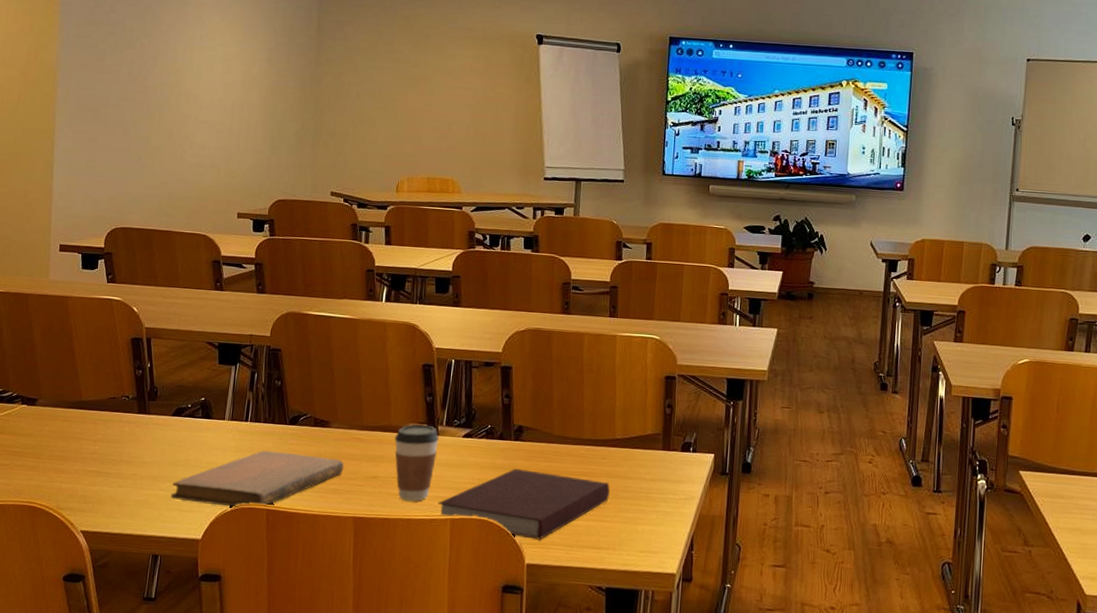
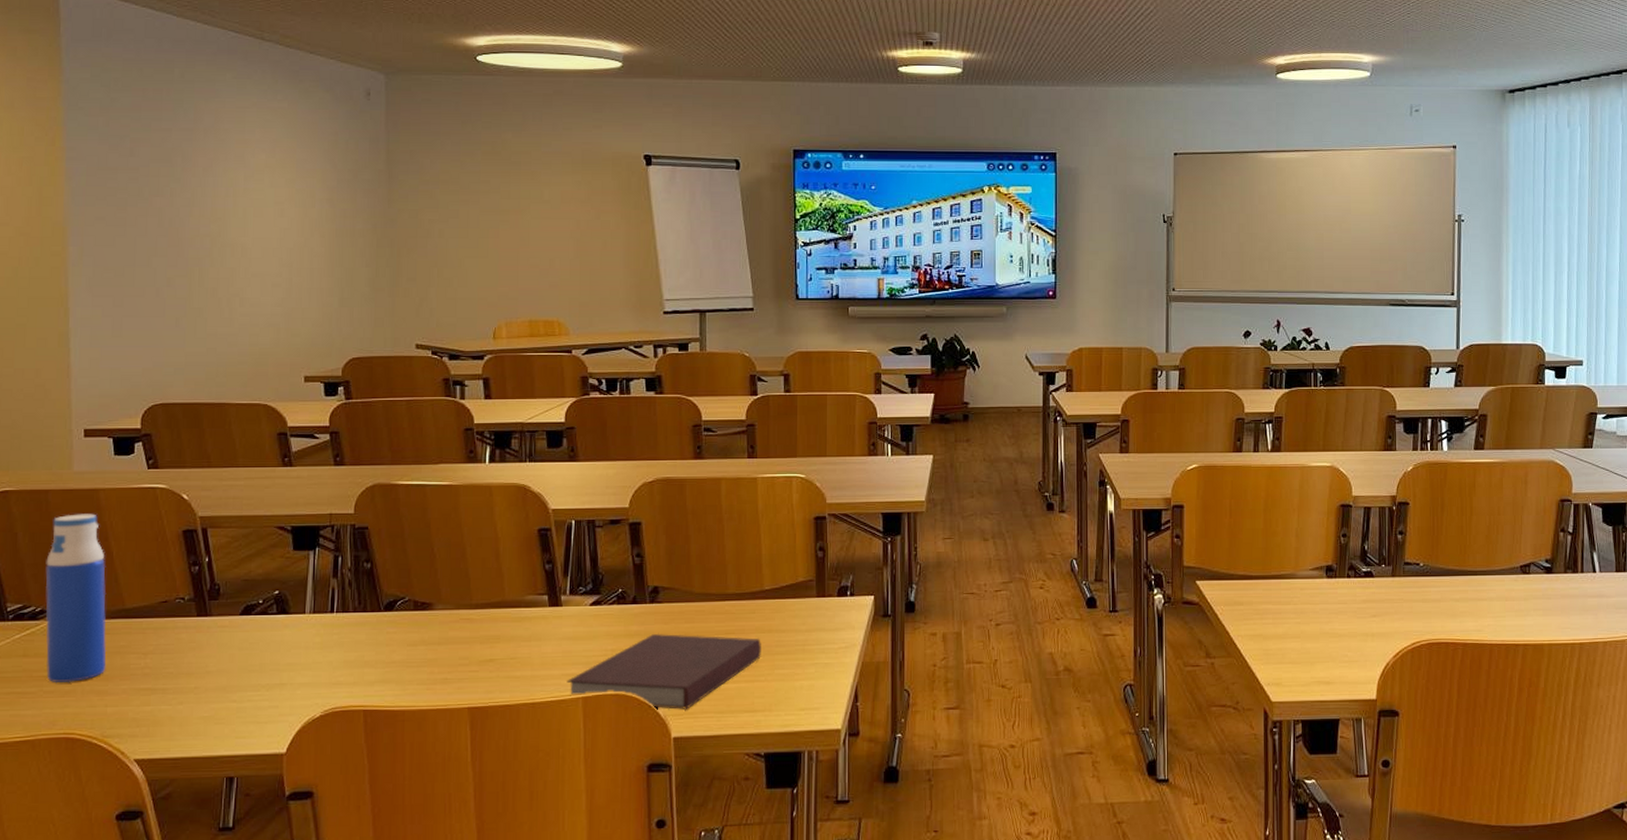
water bottle: none [17,316,69,460] -> present [45,514,107,684]
notebook: present [170,450,344,508] -> none [244,643,453,712]
coffee cup: present [395,424,439,502] -> none [511,596,563,683]

